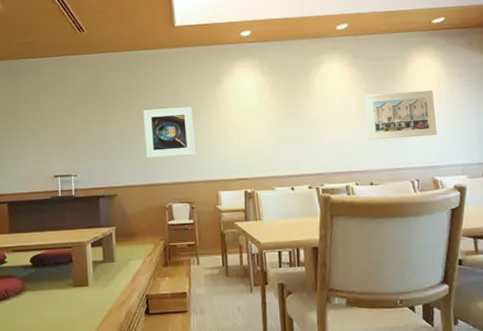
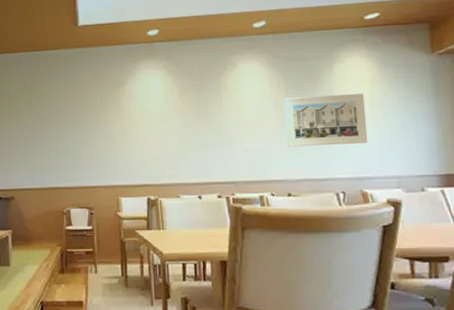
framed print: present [143,106,196,158] -> none [43,109,96,161]

